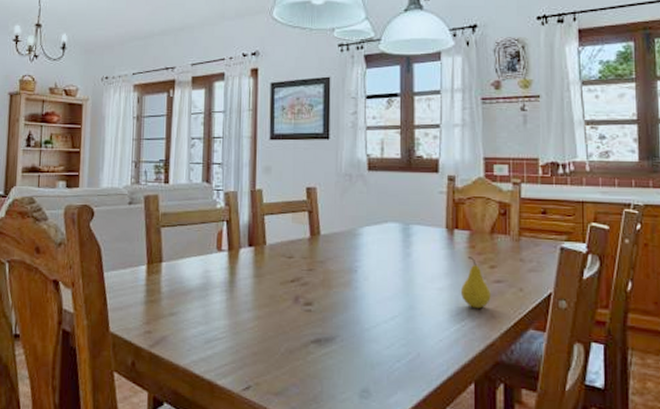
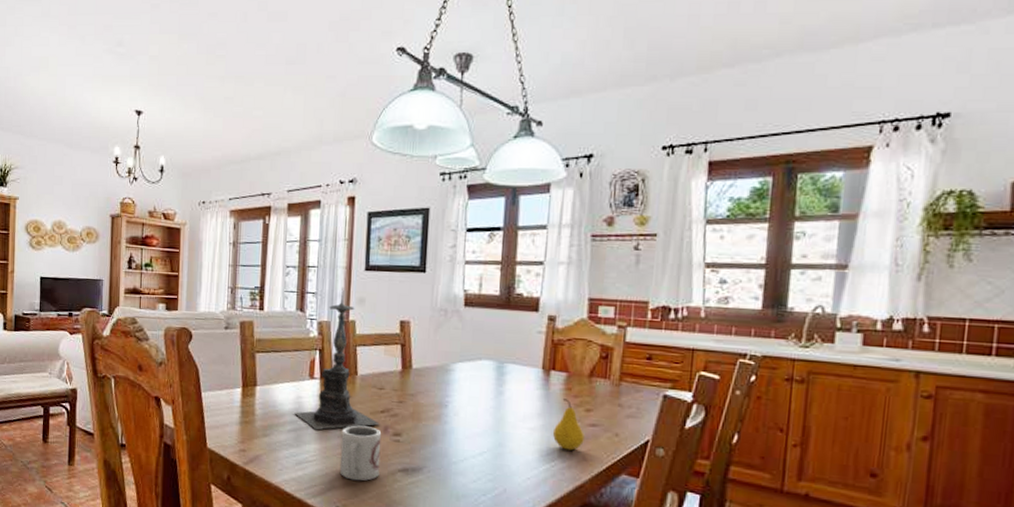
candle holder: none [202,157,290,305] -> present [294,288,380,430]
cup: none [250,297,293,356] -> present [339,425,382,481]

